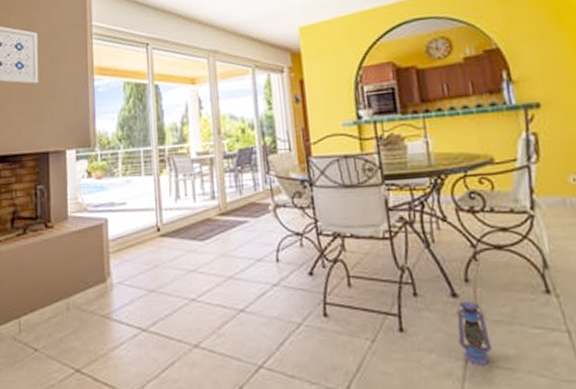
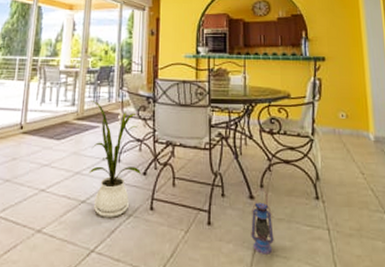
house plant: none [231,190,308,328] -> present [88,99,142,218]

